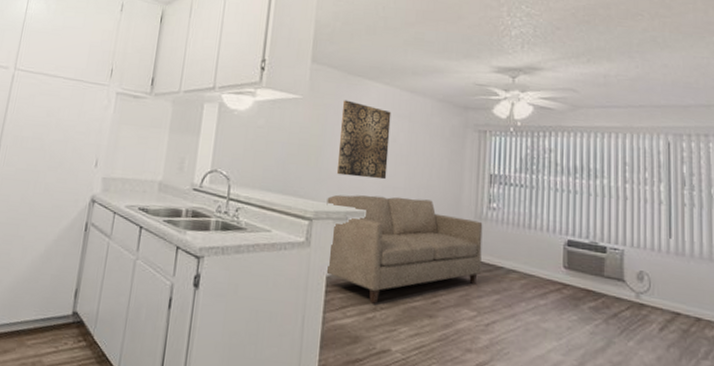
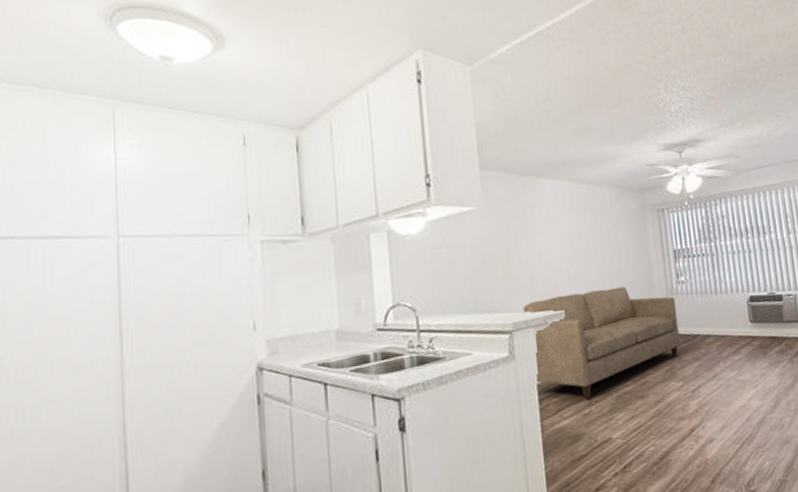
wall art: present [336,100,391,180] -> none [520,203,578,281]

